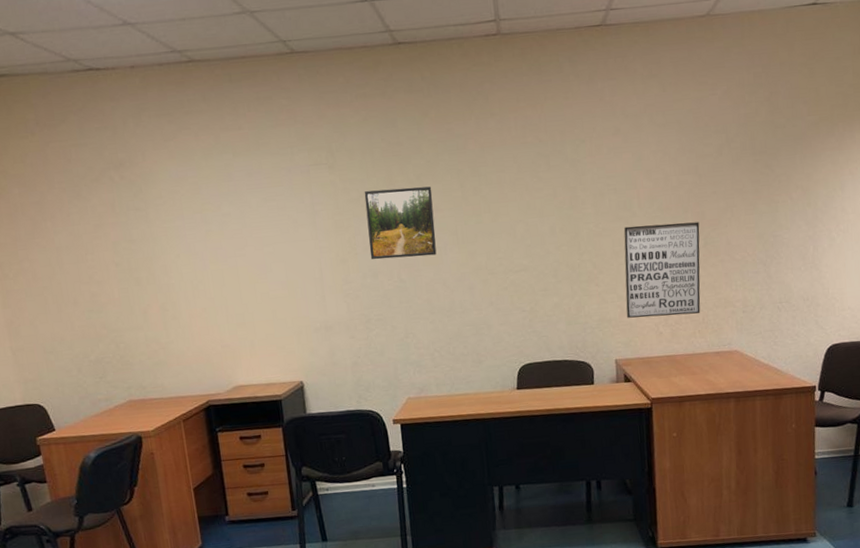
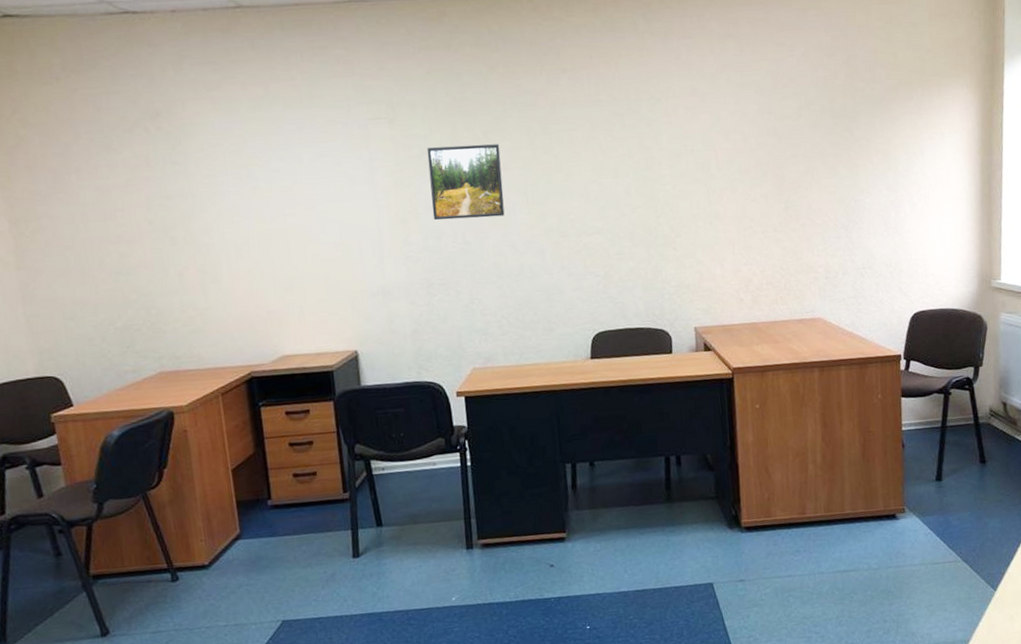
wall art: present [623,222,701,318] -> none [701,185,782,284]

